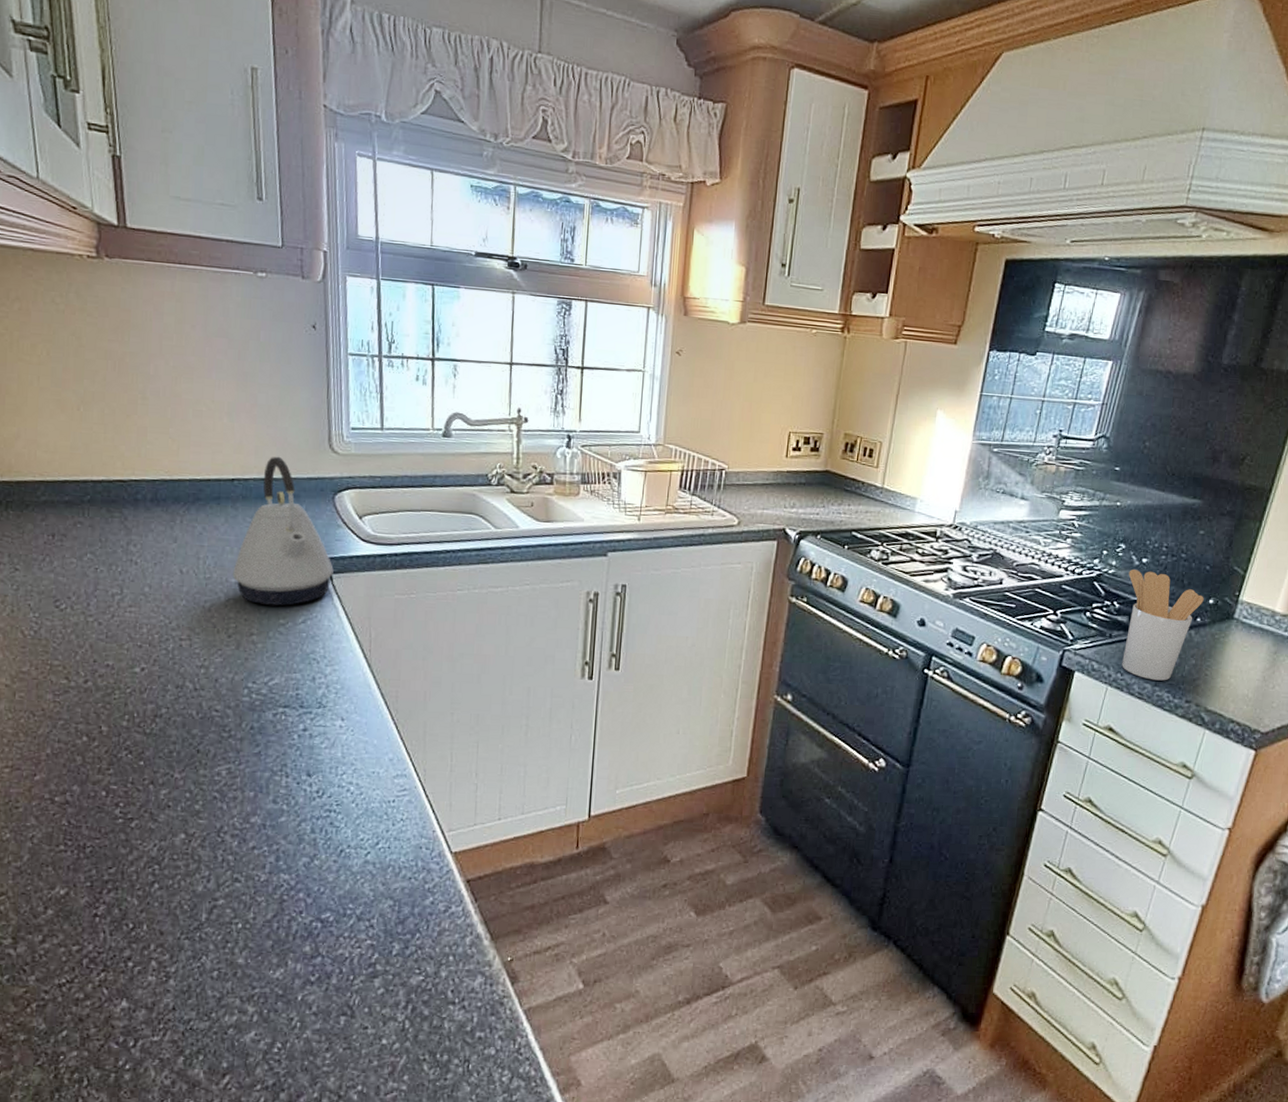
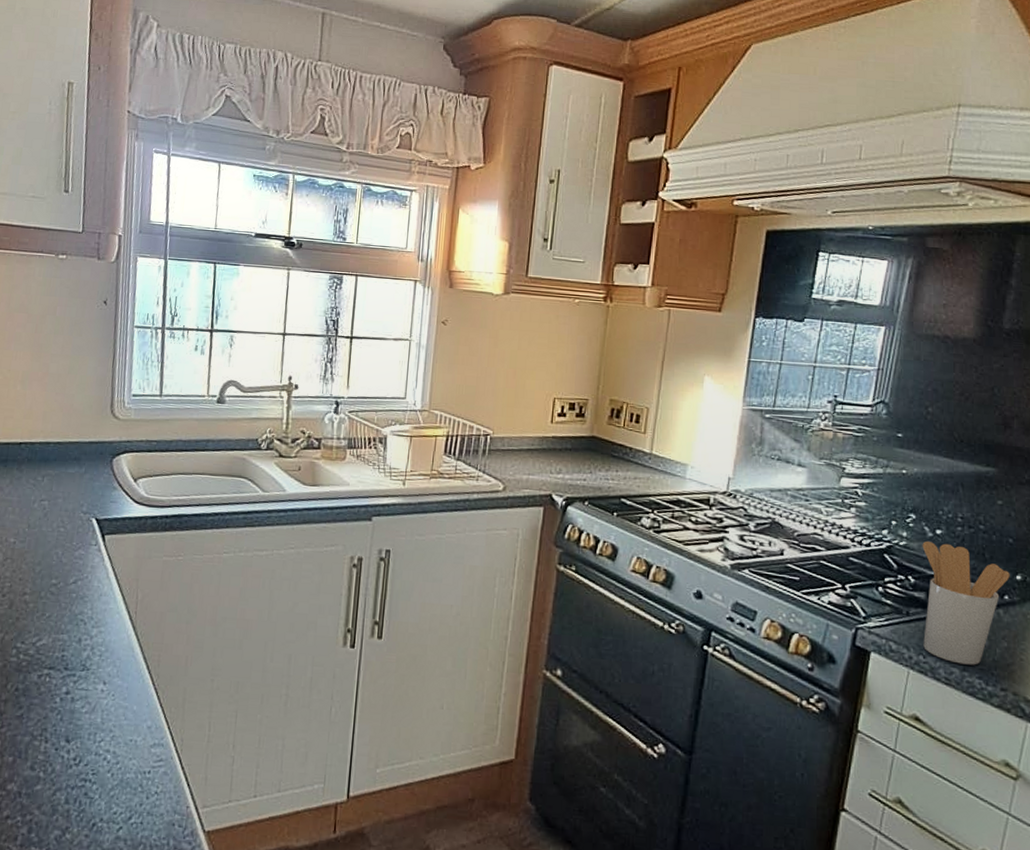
kettle: present [232,456,334,606] -> none [12,421,107,566]

